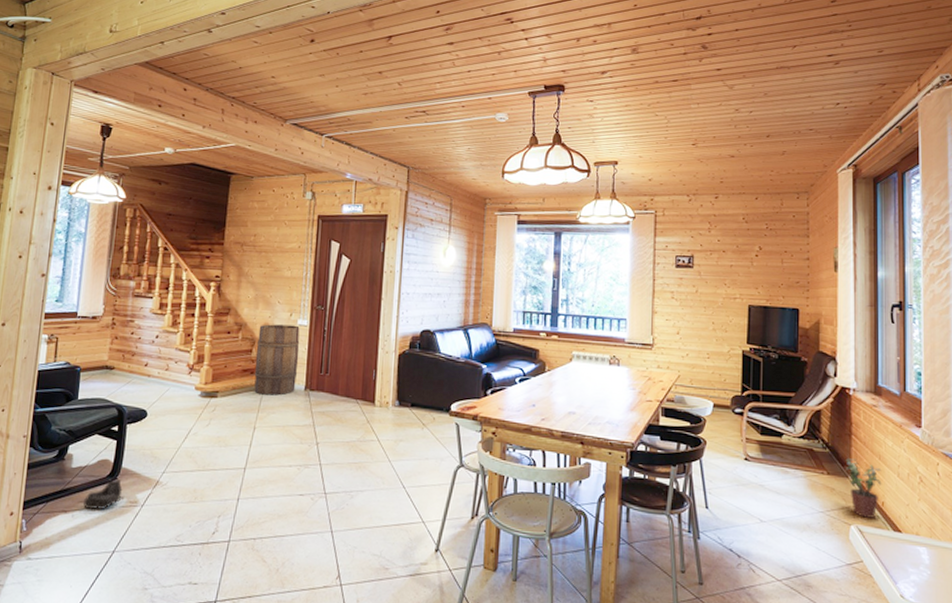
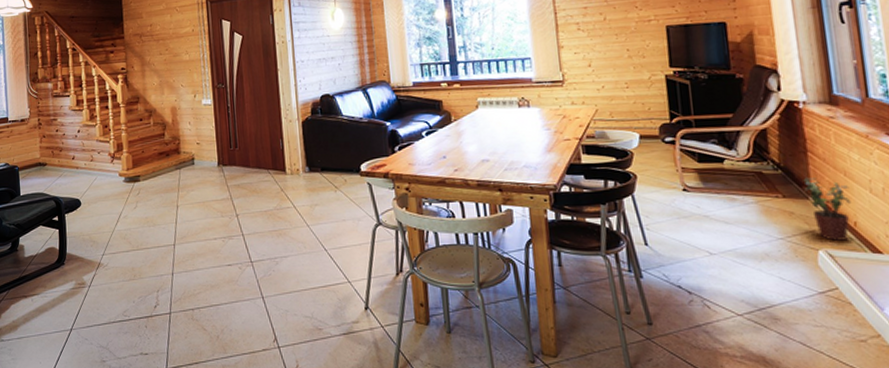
boots: present [83,478,123,511] -> none [39,263,72,294]
wooden barrel: present [254,324,300,396] -> none [167,105,209,175]

